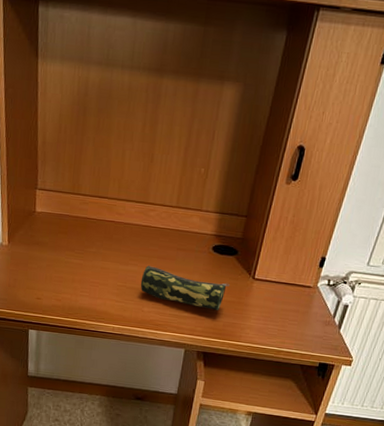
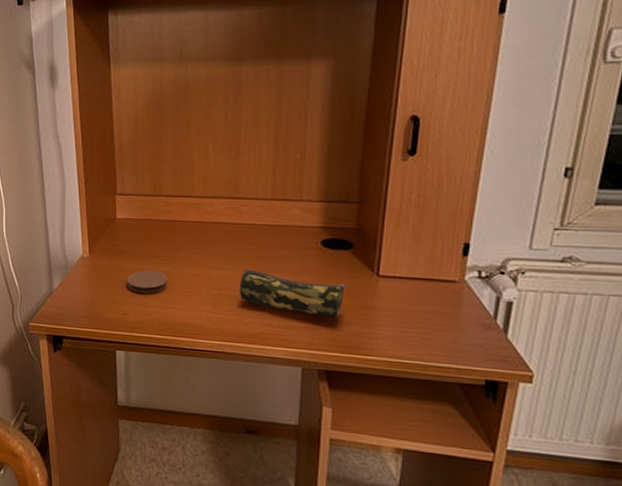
coaster: none [42,261,80,282] -> present [127,270,168,294]

